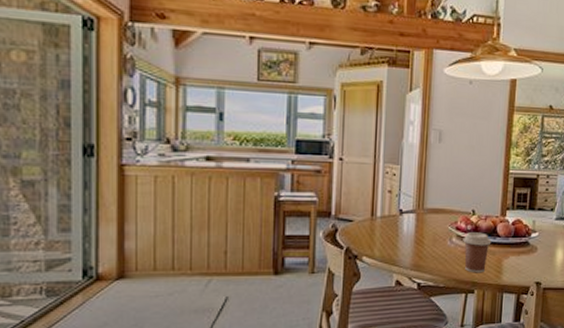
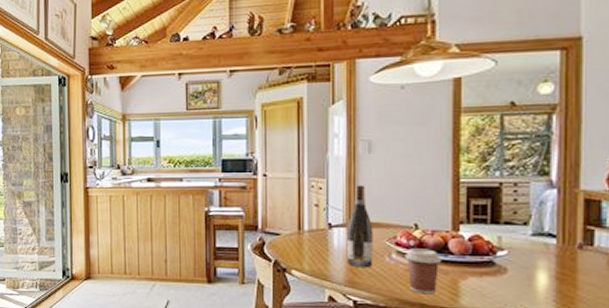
wine bottle: none [414,172,439,252] -> present [346,185,373,268]

